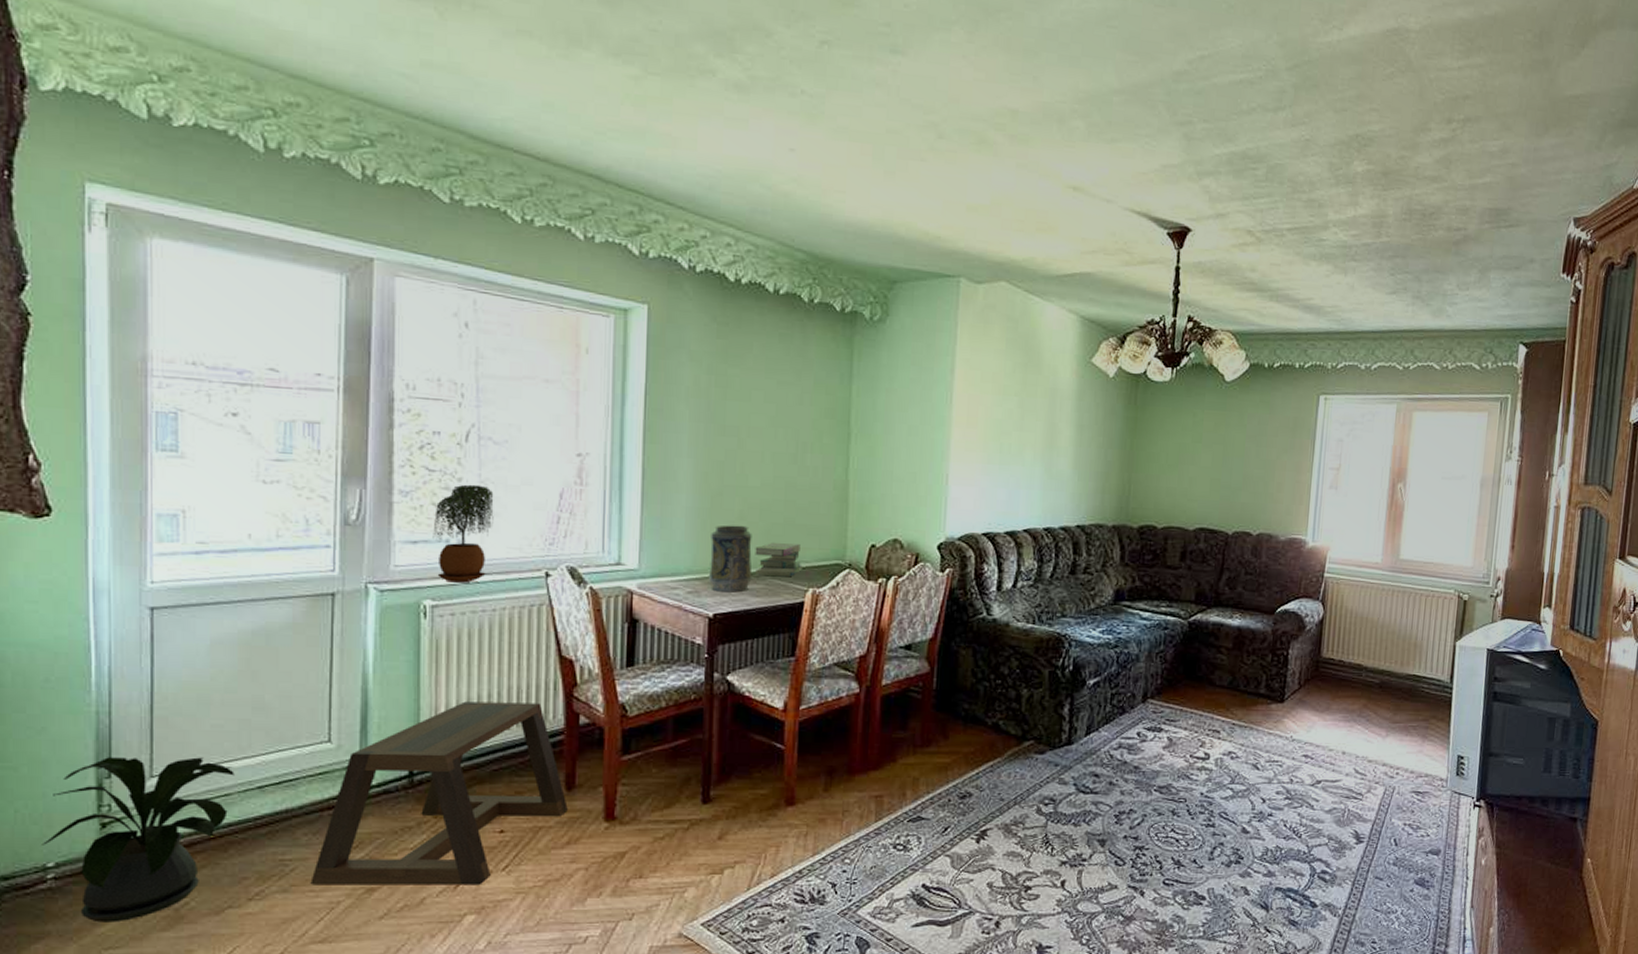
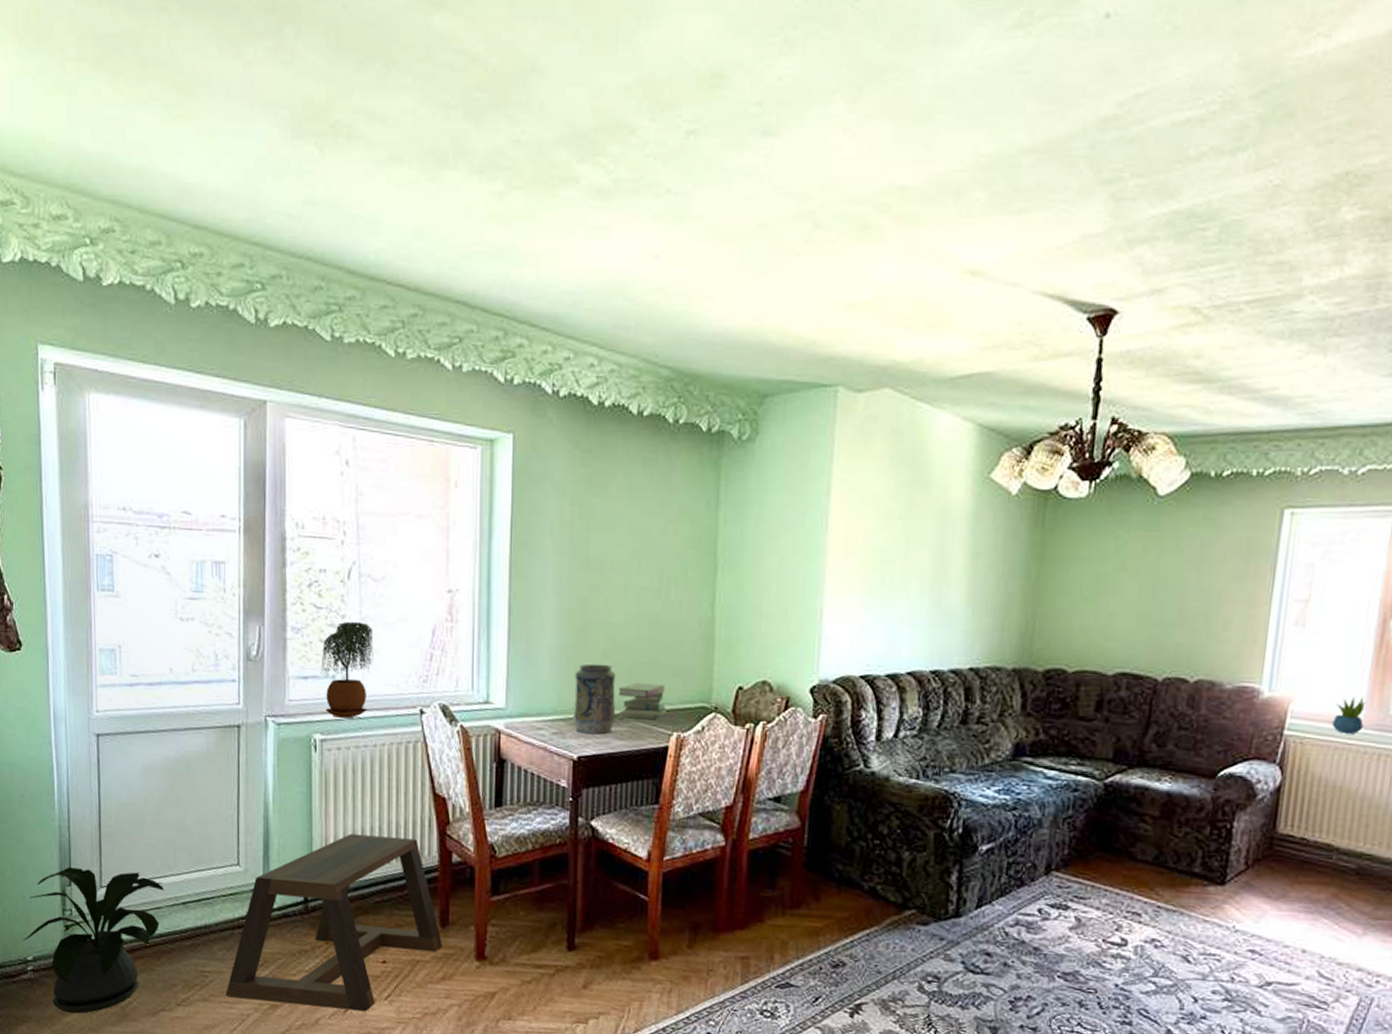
succulent plant: none [1359,545,1383,575] -> present [1332,696,1366,734]

